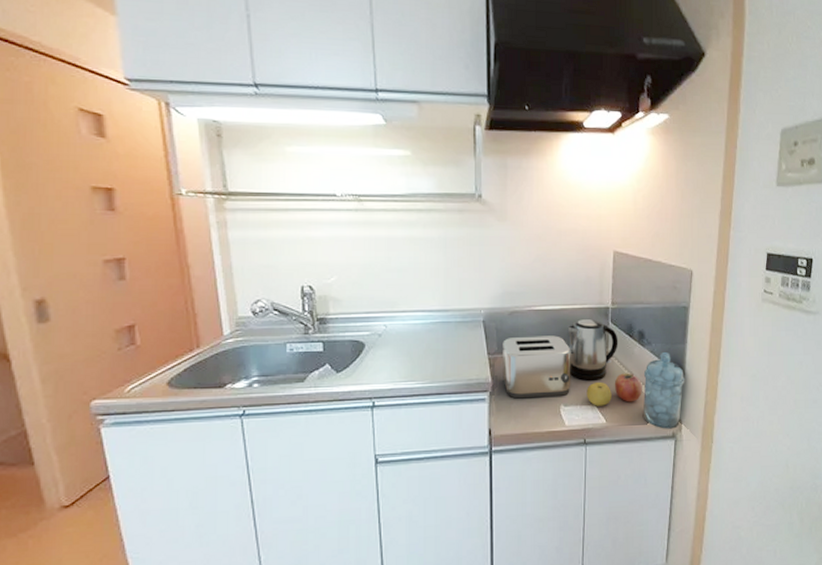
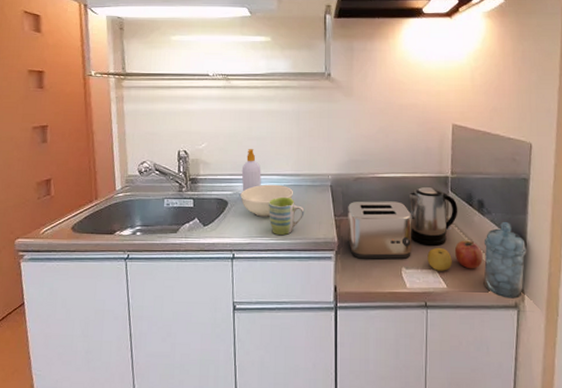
soap bottle: none [380,282,404,332] -> present [241,149,261,192]
bowl: none [380,322,441,359] -> present [240,184,293,217]
mug: none [412,335,454,379] -> present [268,196,305,236]

